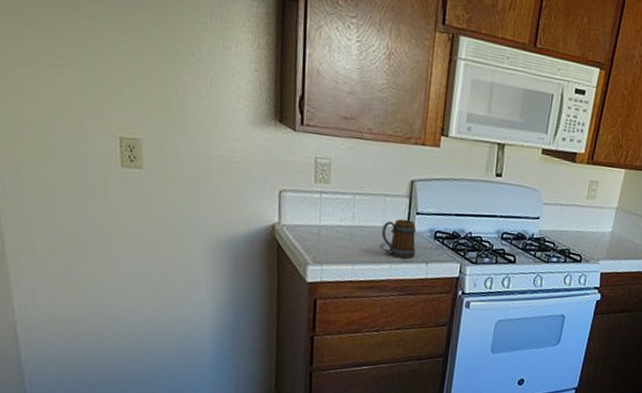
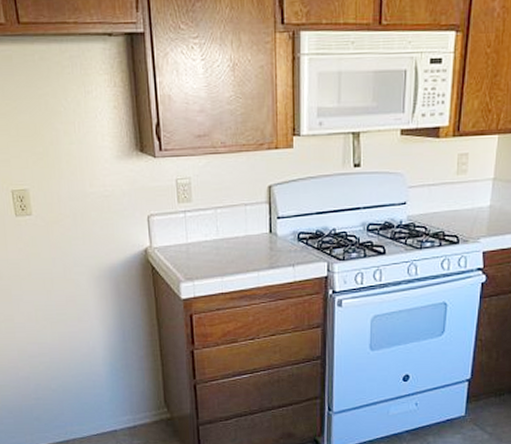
mug: present [381,219,416,259] -> none [246,226,280,264]

